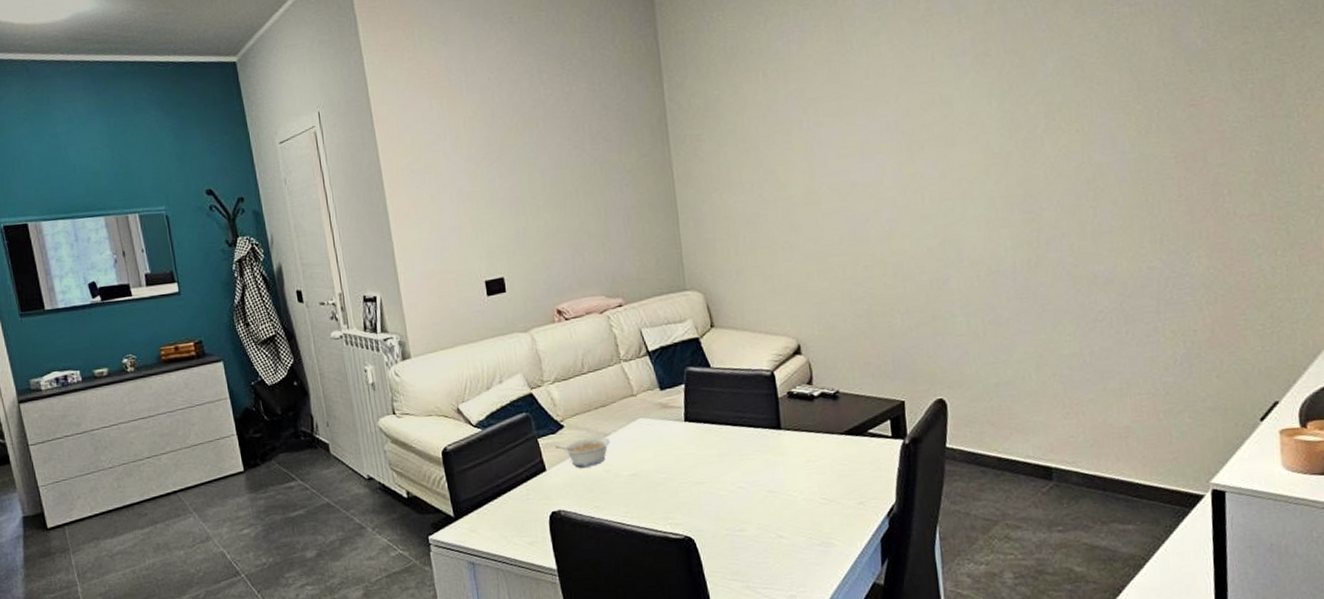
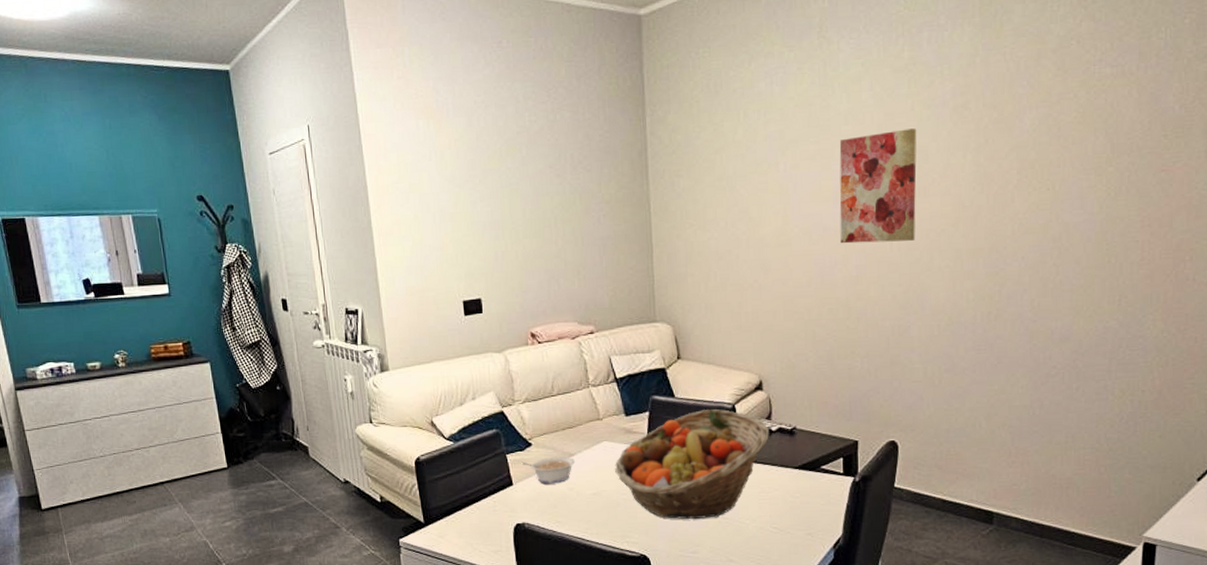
fruit basket: none [652,377,812,496] -> present [615,408,769,519]
wall art: none [862,78,947,199] -> present [839,128,917,244]

